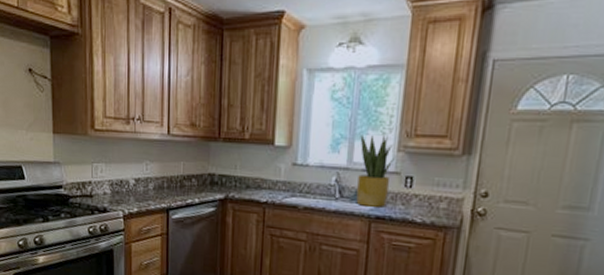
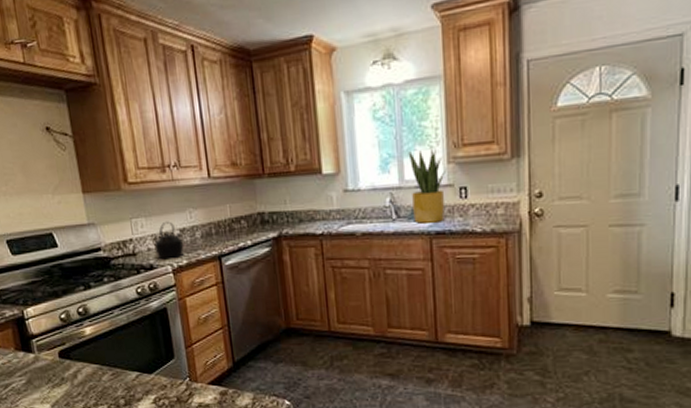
kettle: none [110,169,137,206] -> present [154,221,184,260]

